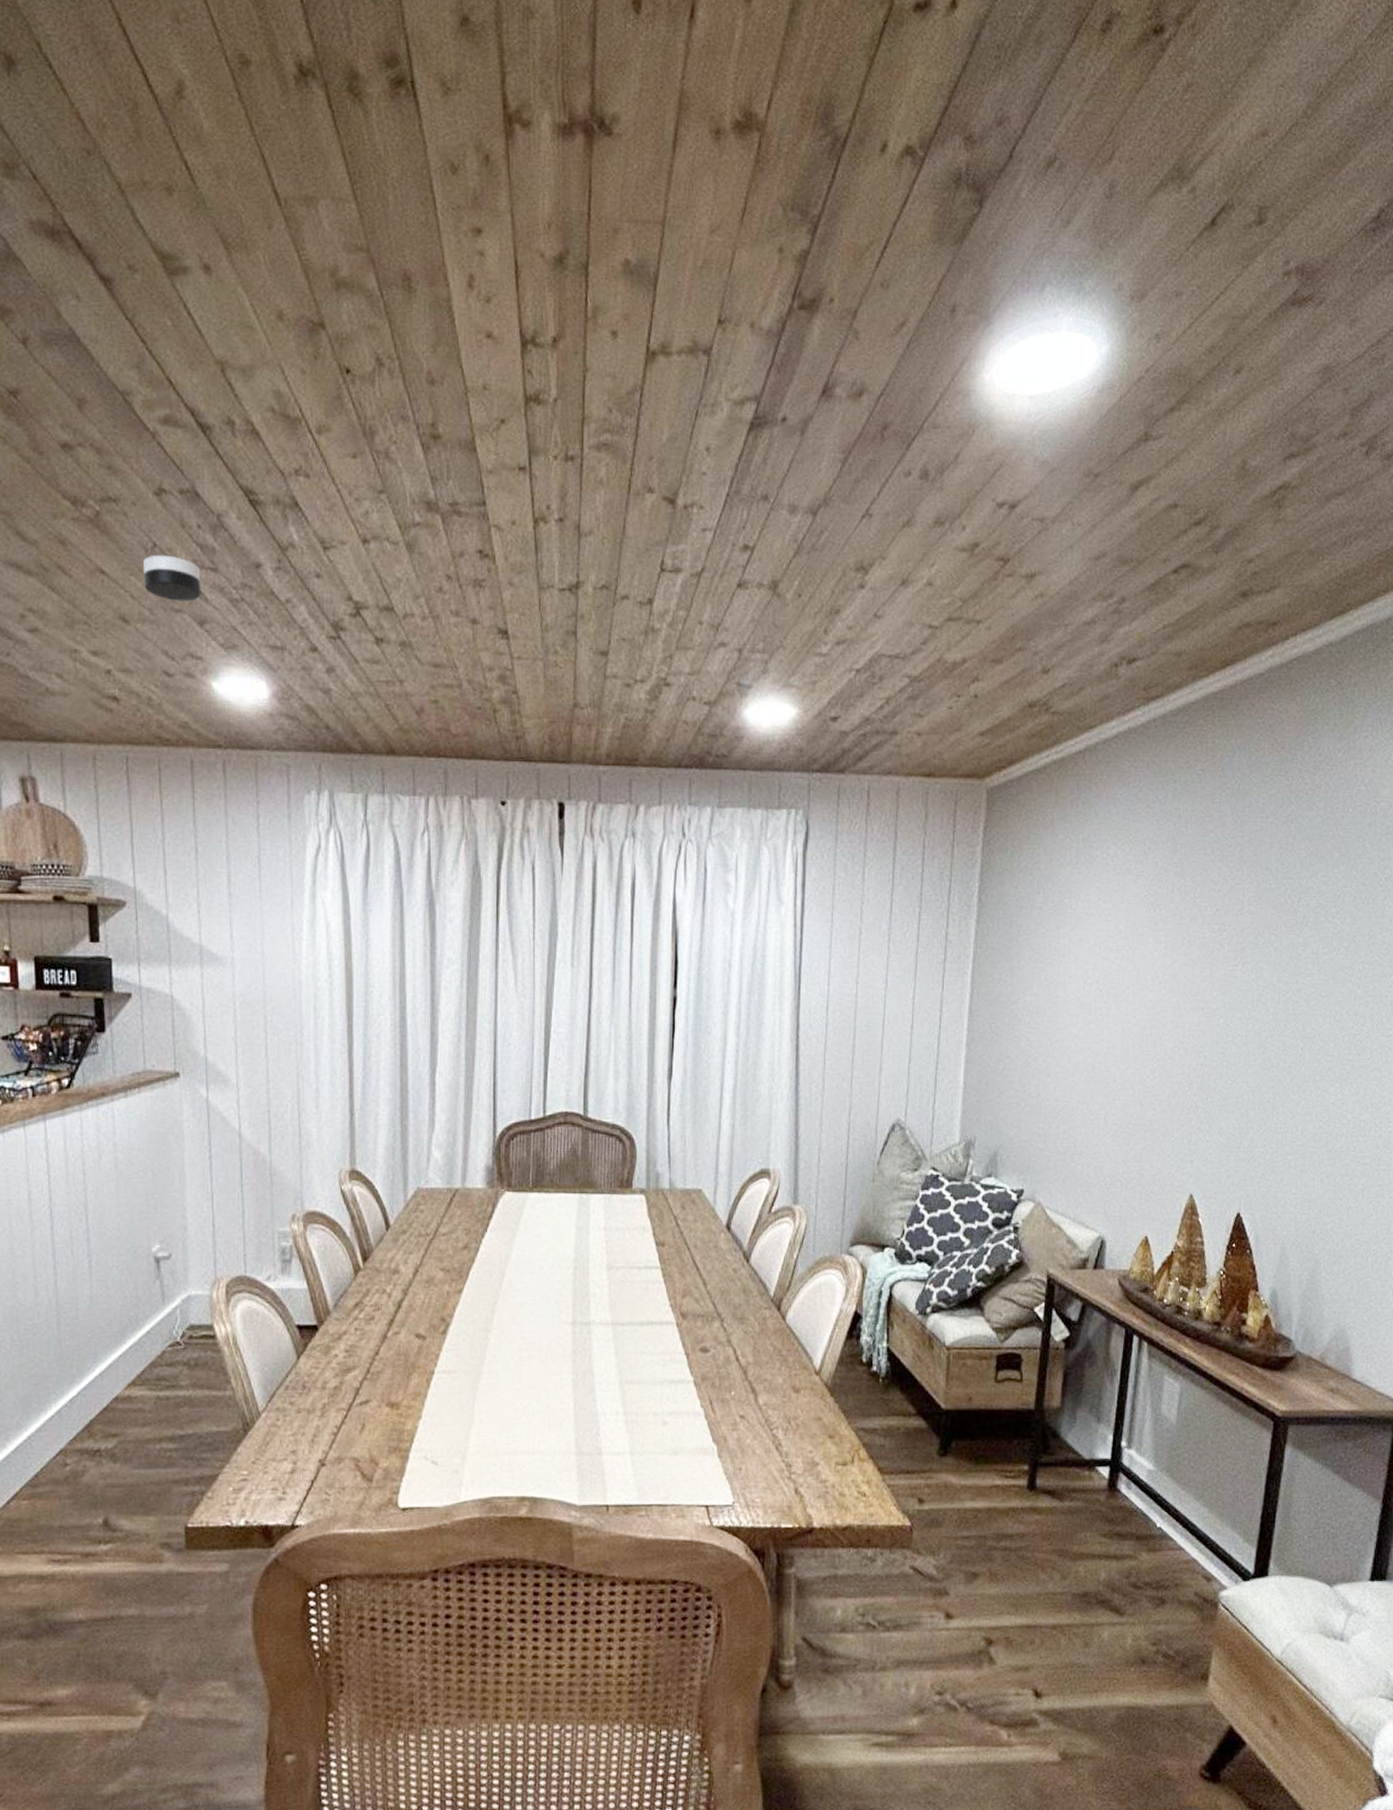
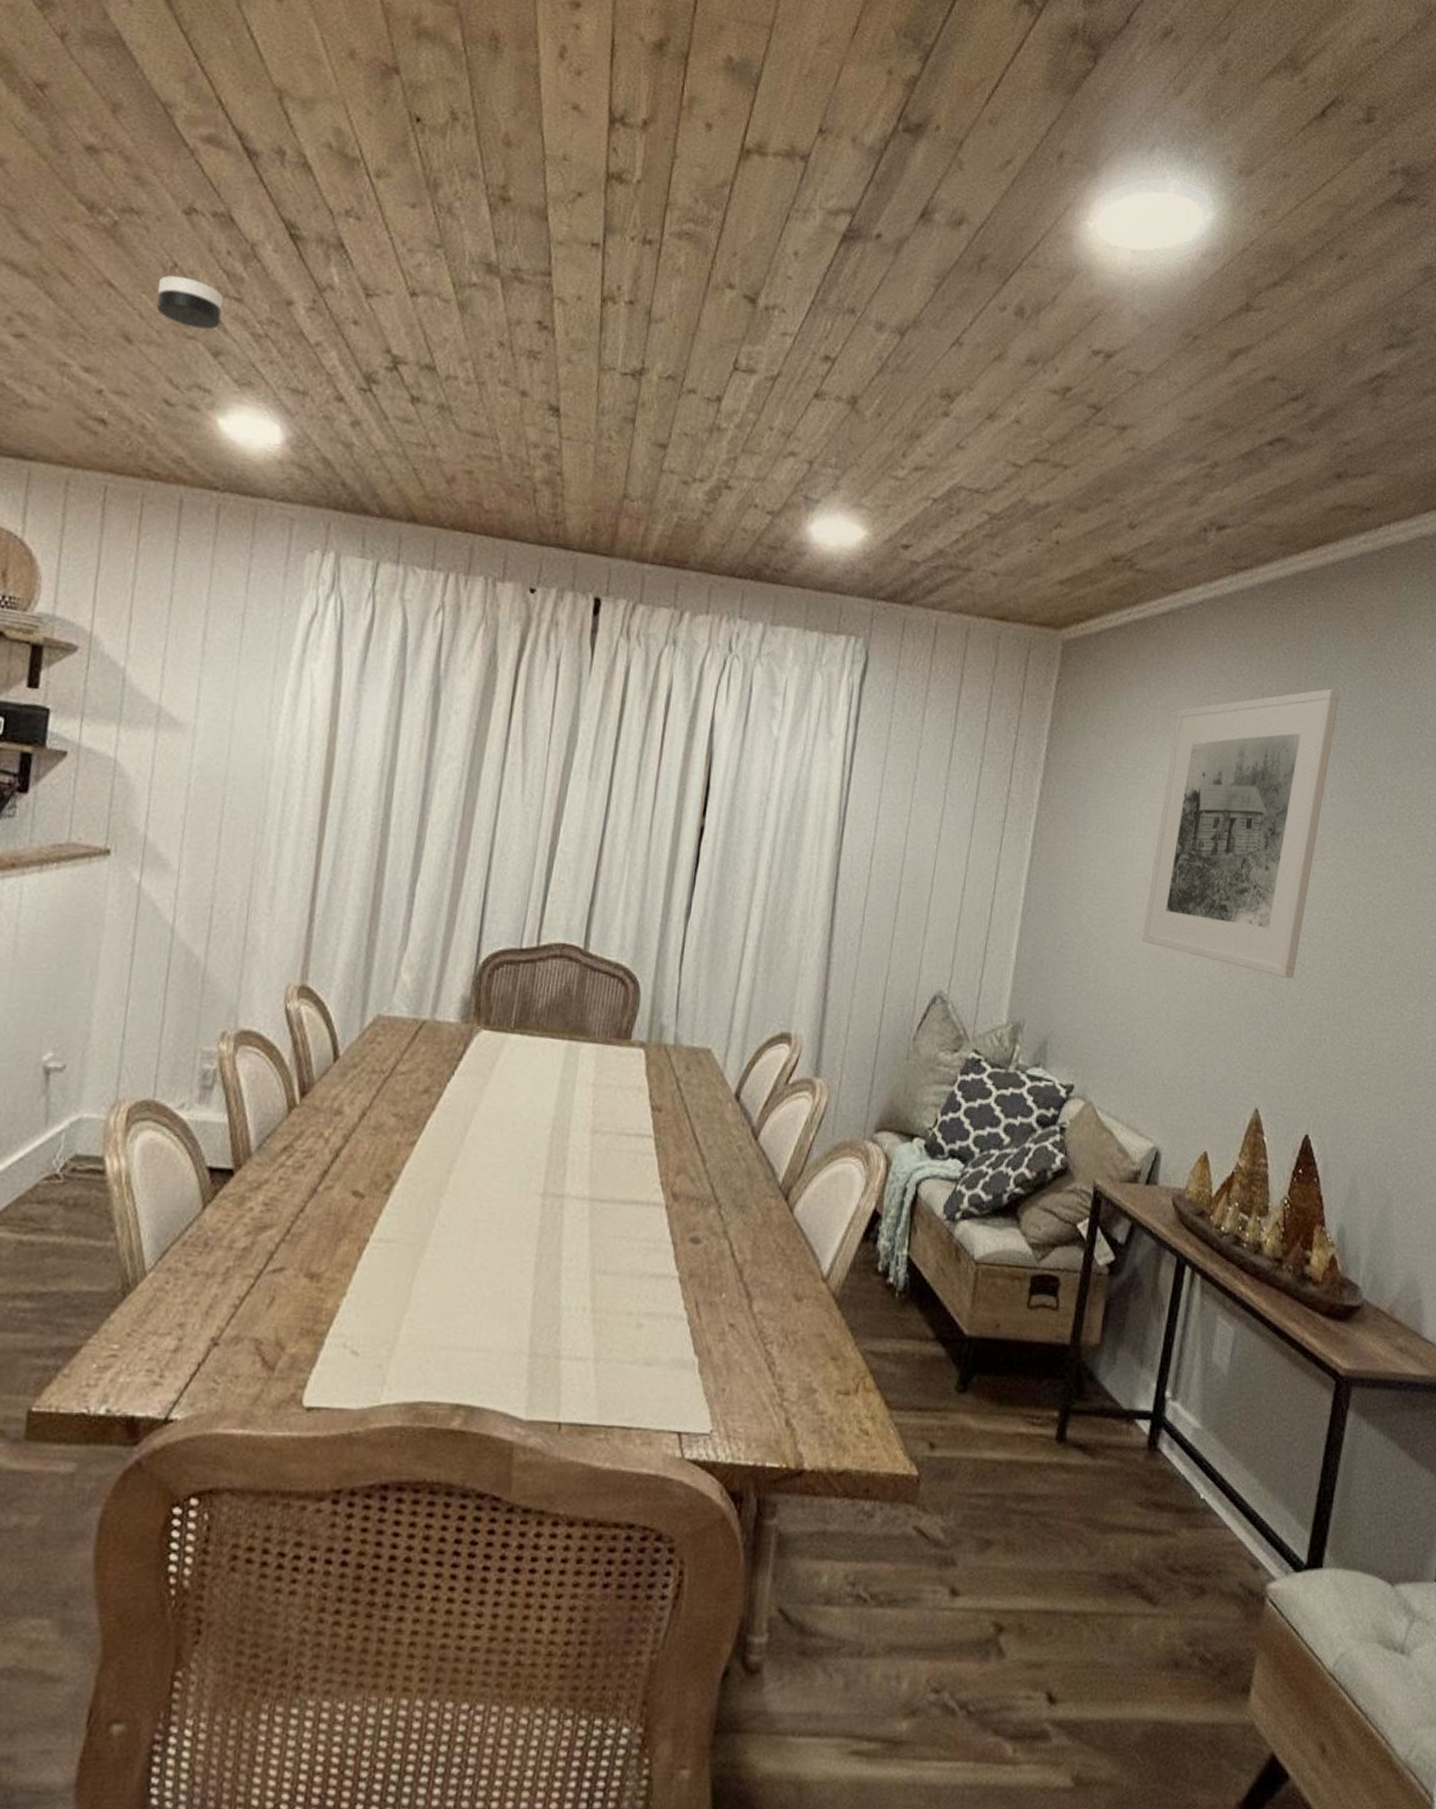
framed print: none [1077,803,1253,1076] -> present [1142,688,1340,979]

